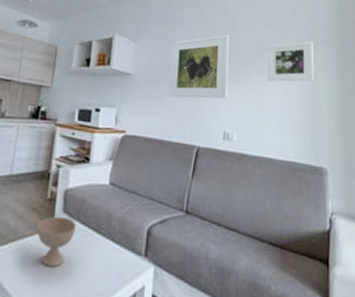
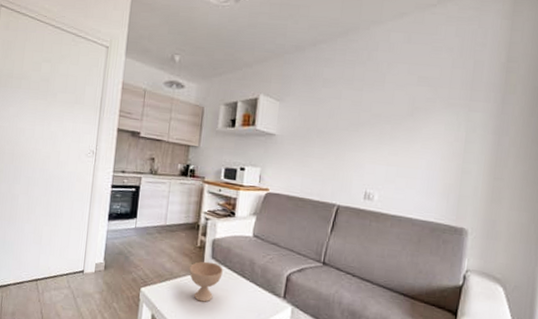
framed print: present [168,35,229,99] -> none [312,94,379,160]
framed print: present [267,41,314,82] -> none [415,100,471,143]

